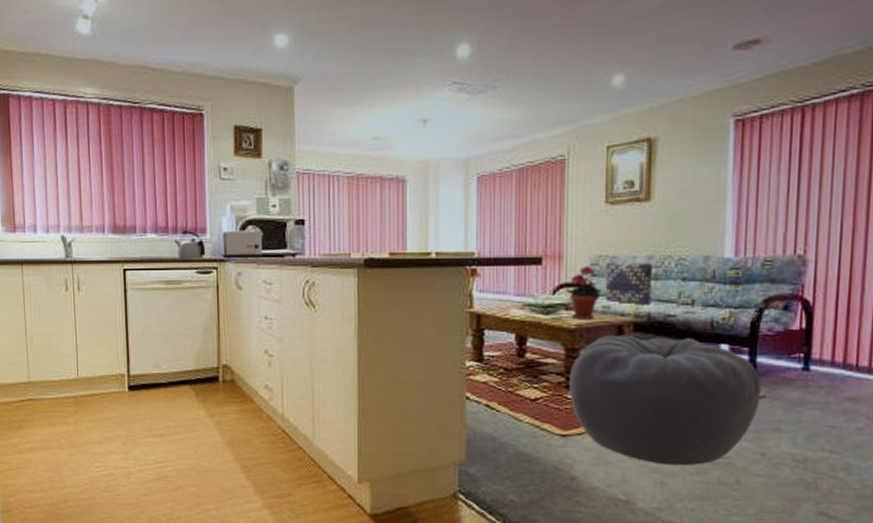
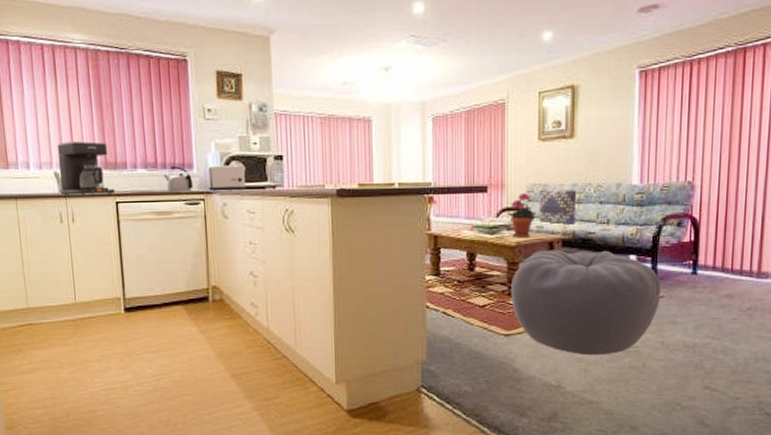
coffee maker: none [65,202,123,262] -> present [57,141,115,196]

